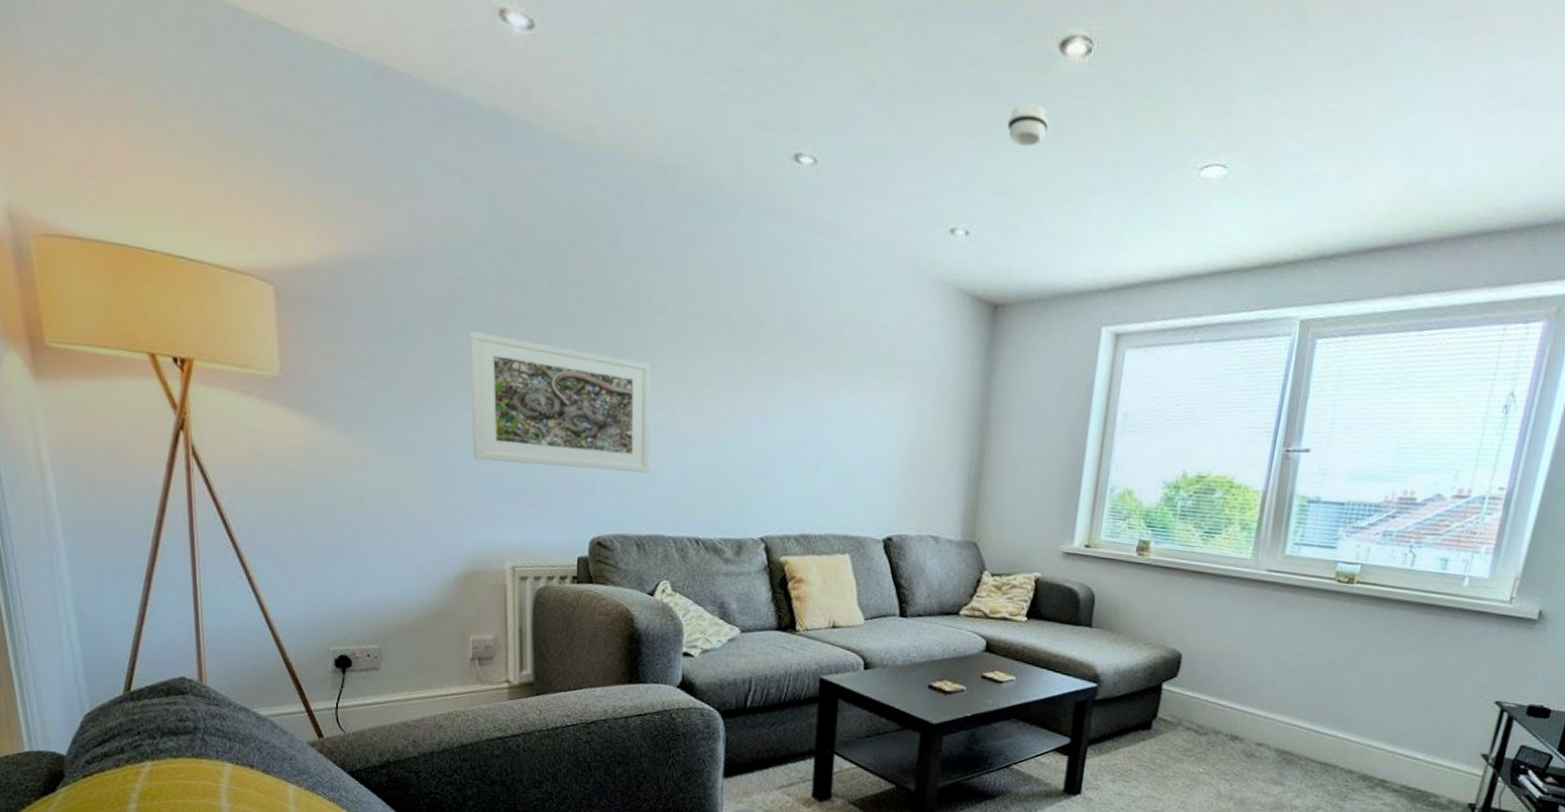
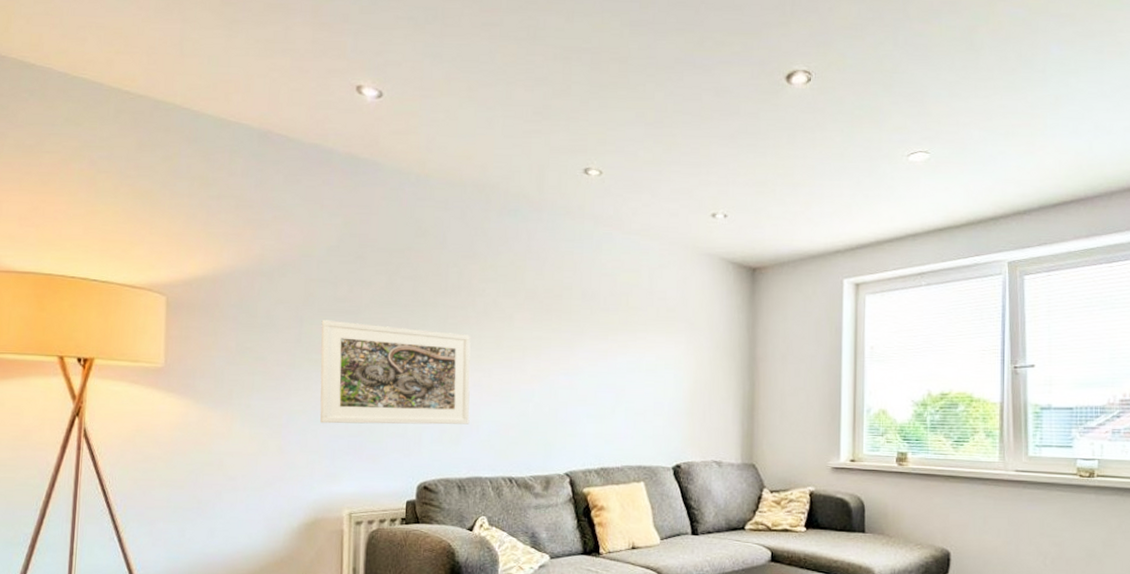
smoke detector: present [1007,103,1049,147] -> none [751,119,783,150]

